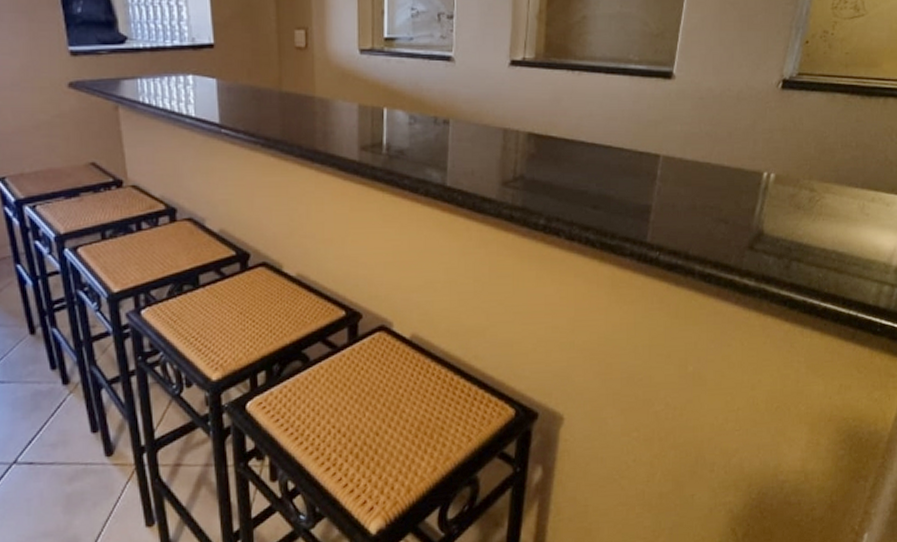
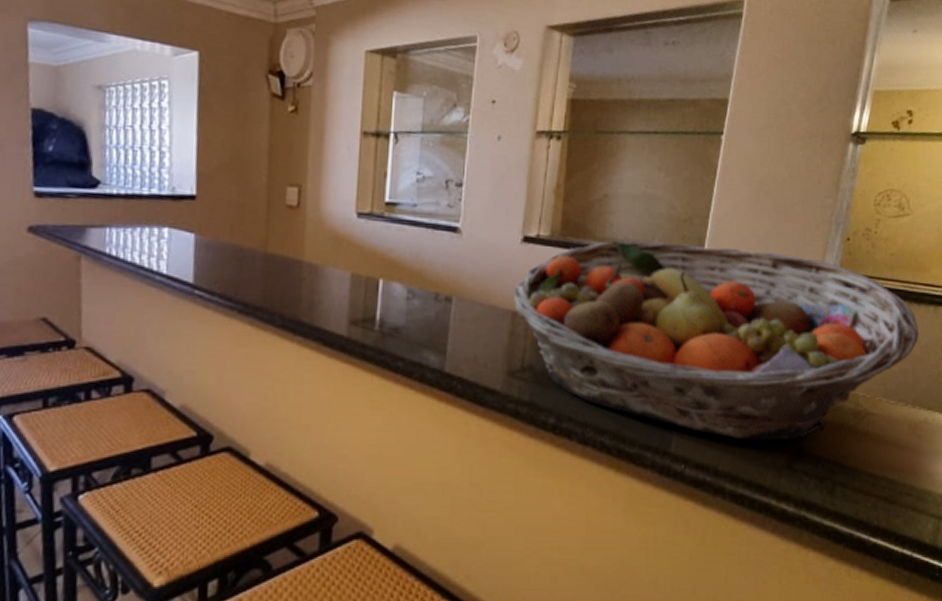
fruit basket: none [503,57,869,227] -> present [513,240,919,441]

